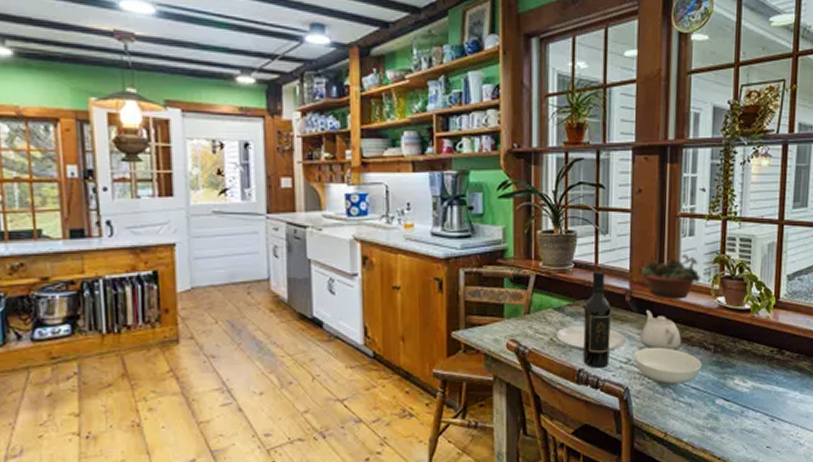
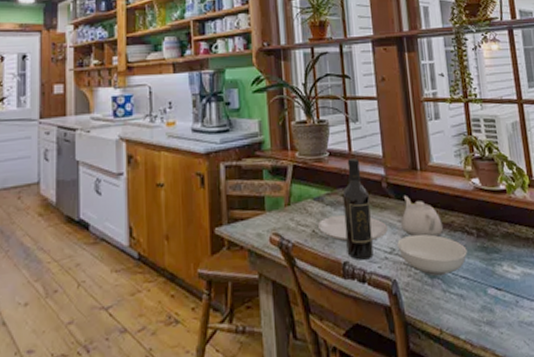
succulent planter: present [641,253,706,298] -> none [393,137,458,183]

